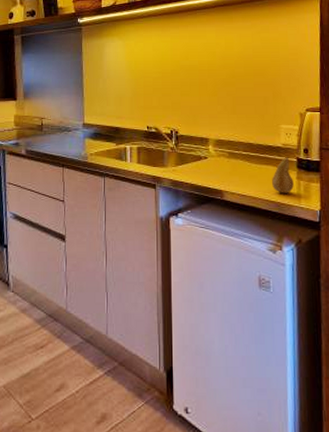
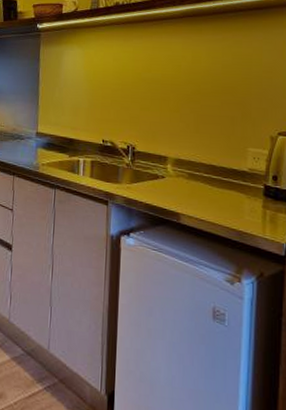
fruit: present [272,157,294,193] -> none [234,183,259,222]

